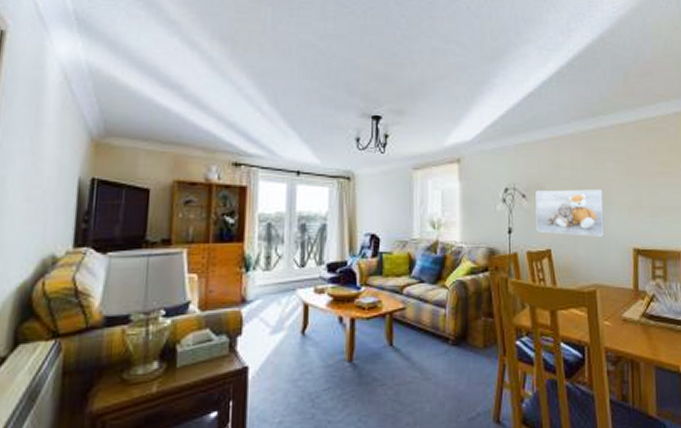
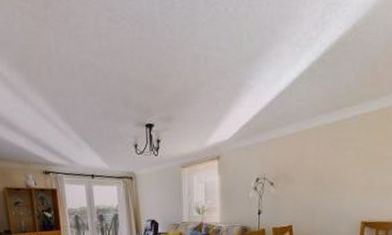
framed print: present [535,189,605,237] -> none [281,174,340,214]

